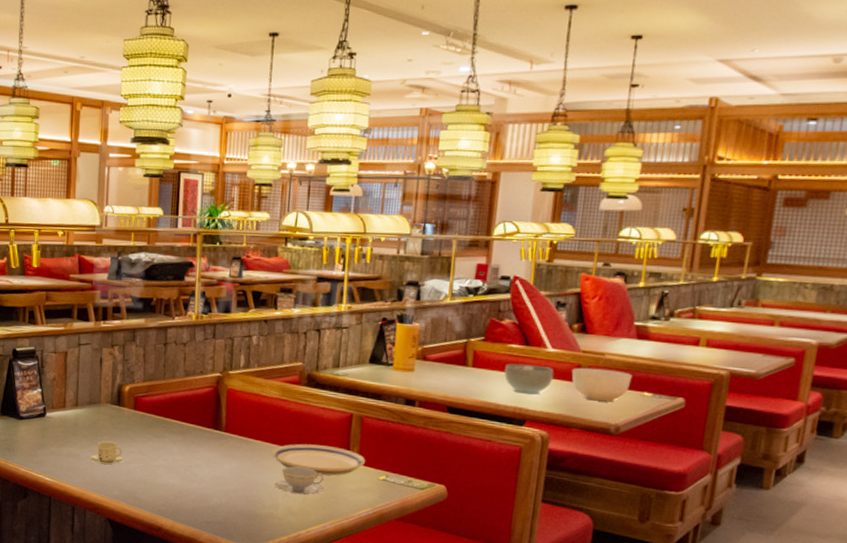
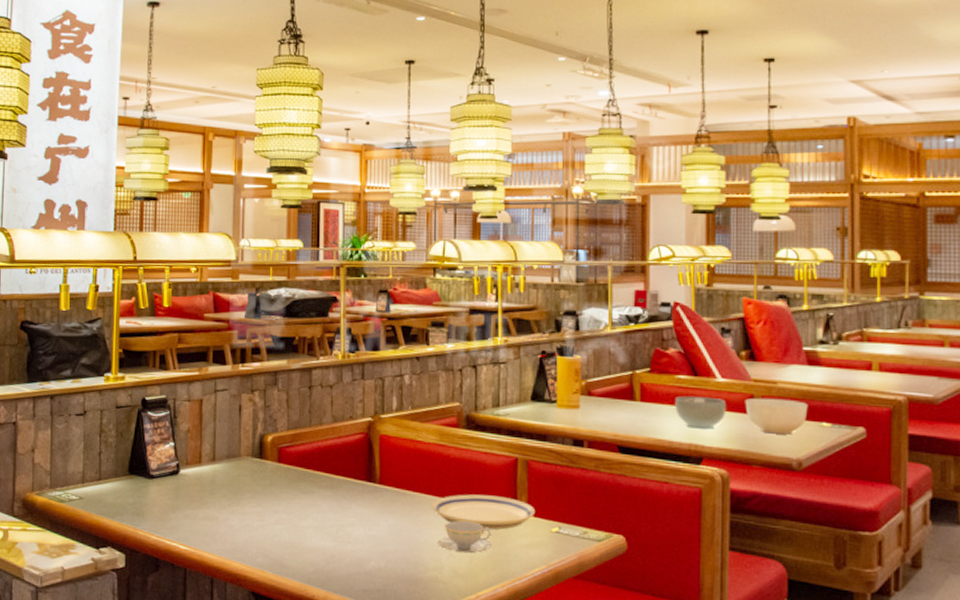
cup and saucer: present [90,440,124,465] -> none [230,499,268,528]

